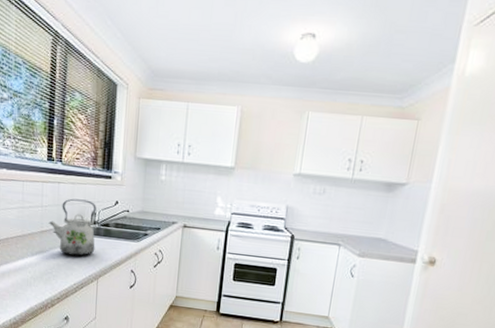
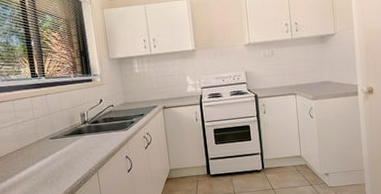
kettle: present [48,198,96,256] -> none [43,104,90,156]

